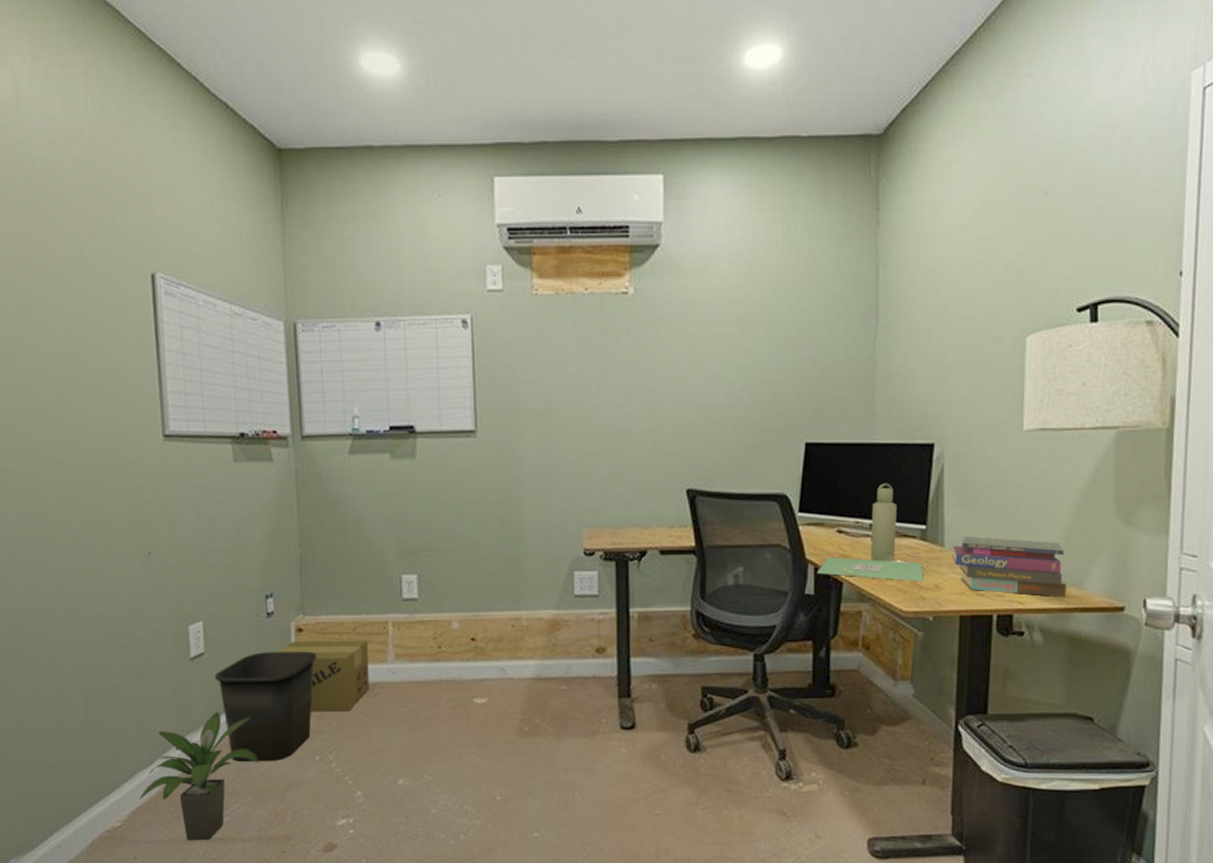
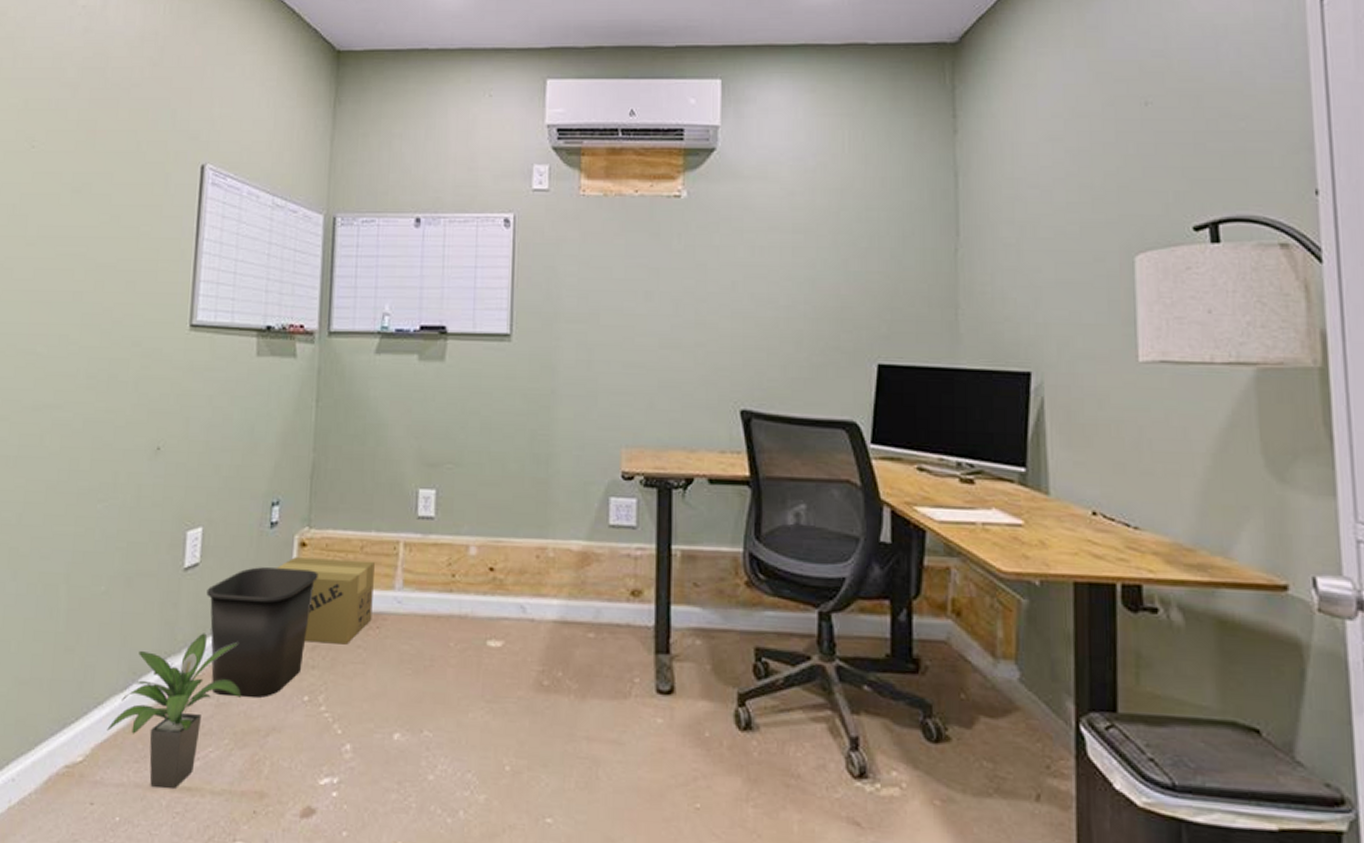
papers: present [816,557,924,582] -> none [893,498,1027,537]
bottle: present [871,483,897,562] -> none [958,415,990,509]
books: present [953,535,1066,598] -> none [1060,483,1209,568]

